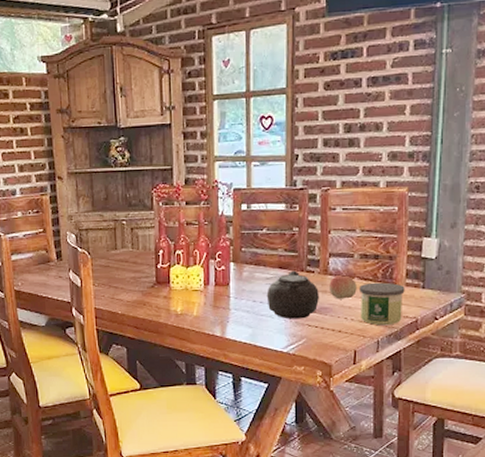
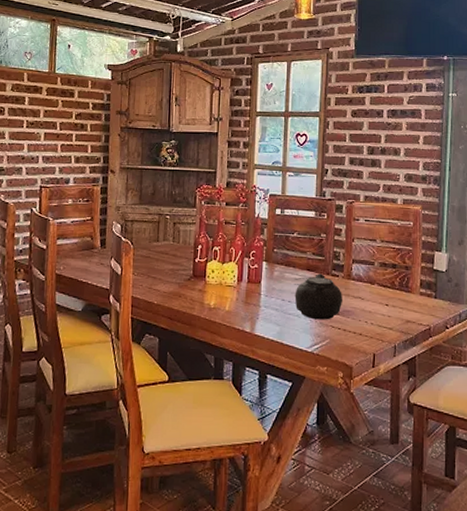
fruit: present [329,275,357,299] -> none [352,281,376,304]
candle: present [359,282,405,326] -> none [379,289,419,332]

